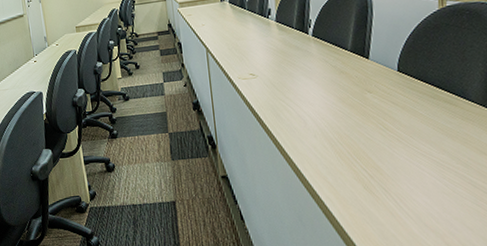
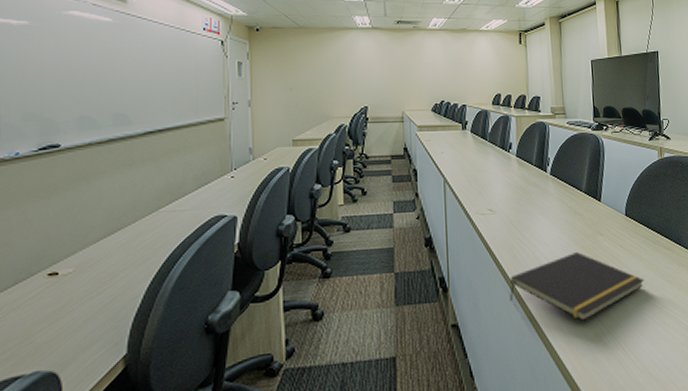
notepad: none [274,110,420,175] -> present [509,252,645,322]

